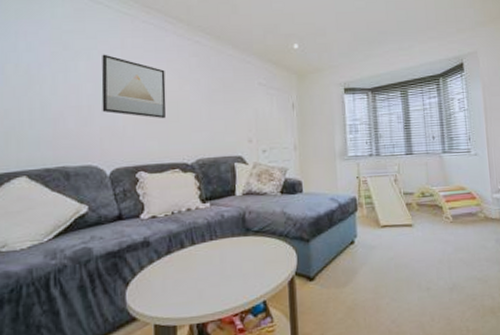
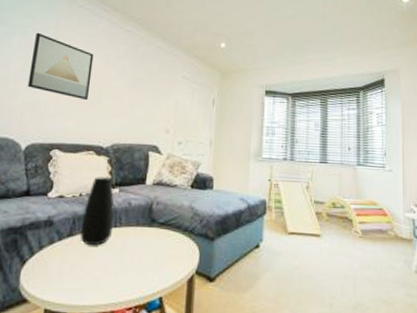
vase: none [177,193,209,261] -> present [80,177,115,246]

